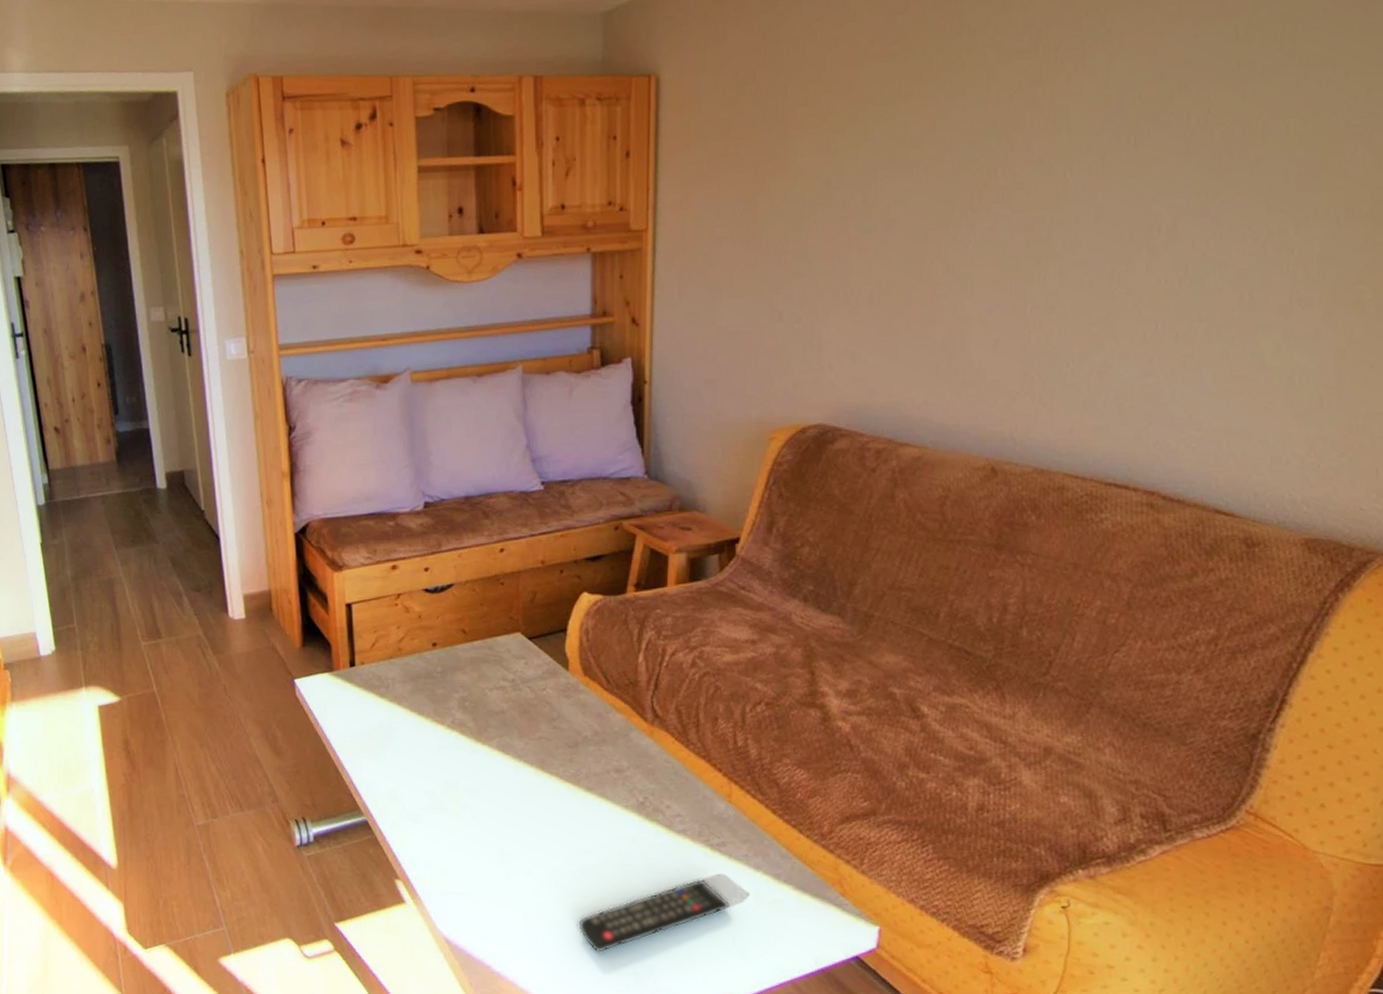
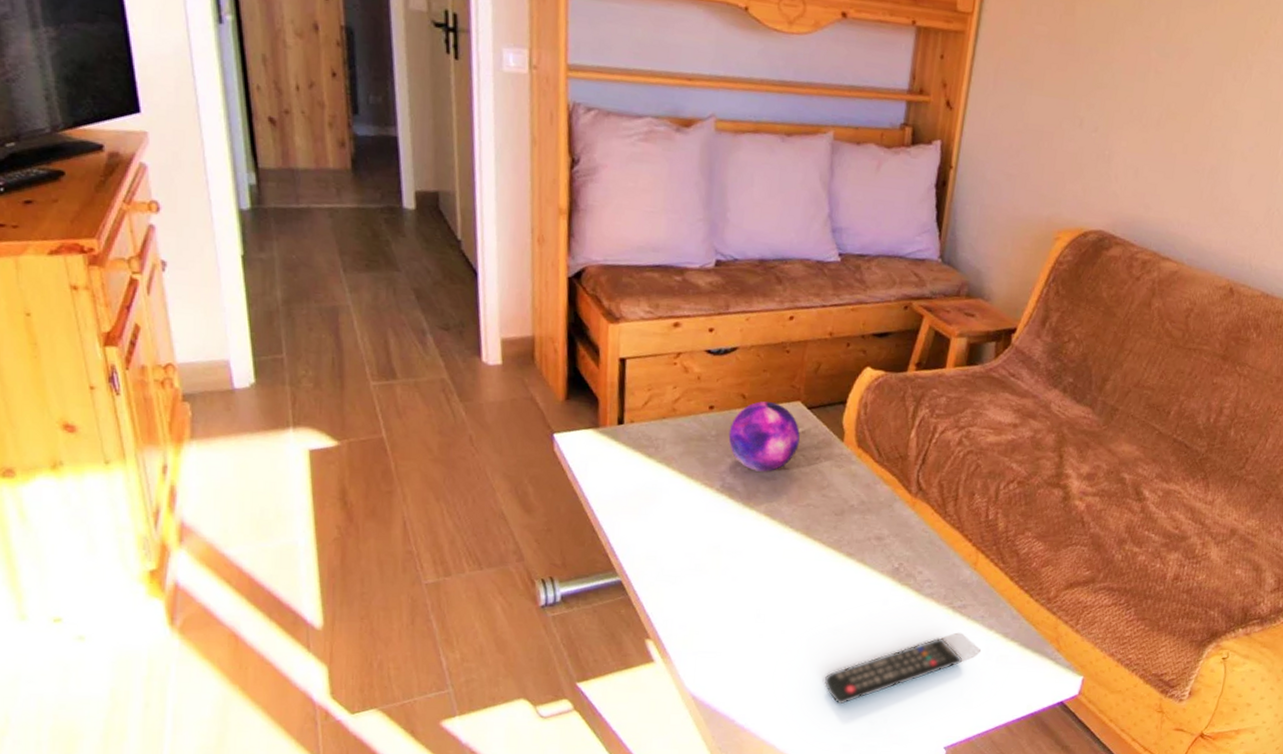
decorative orb: none [453,635,524,706] -> present [728,401,800,472]

